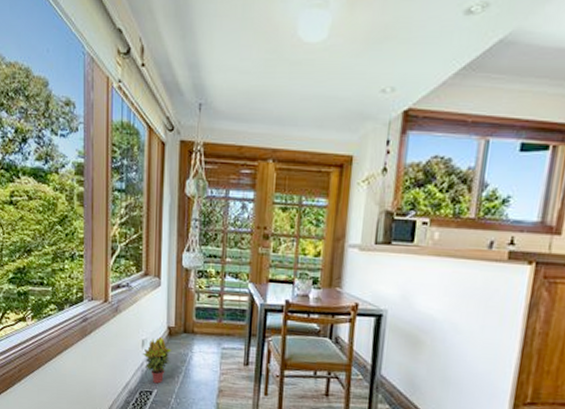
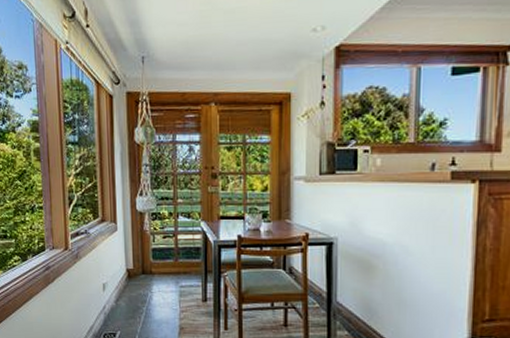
potted plant: present [143,336,171,384] -> none [105,279,132,326]

